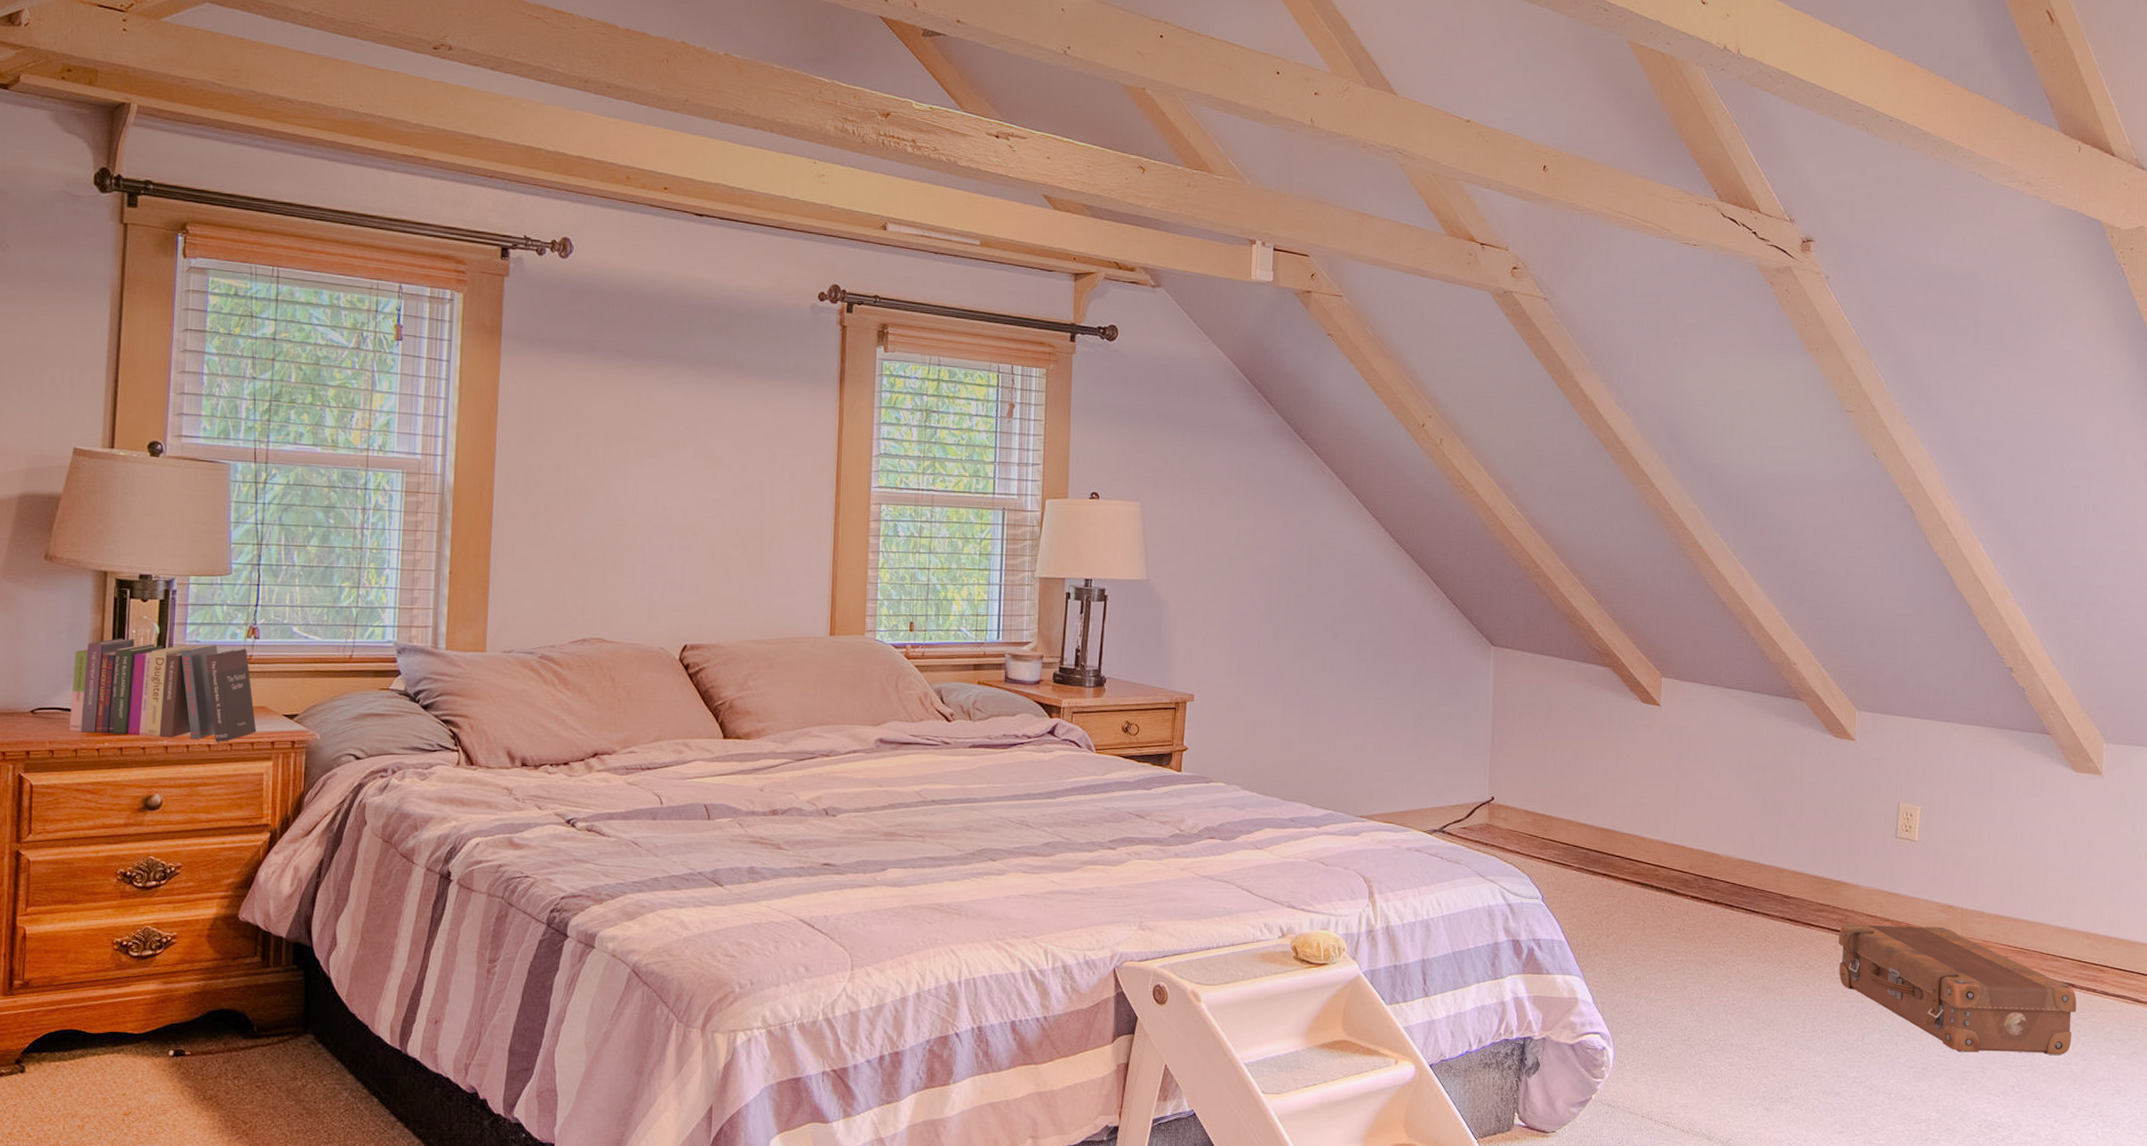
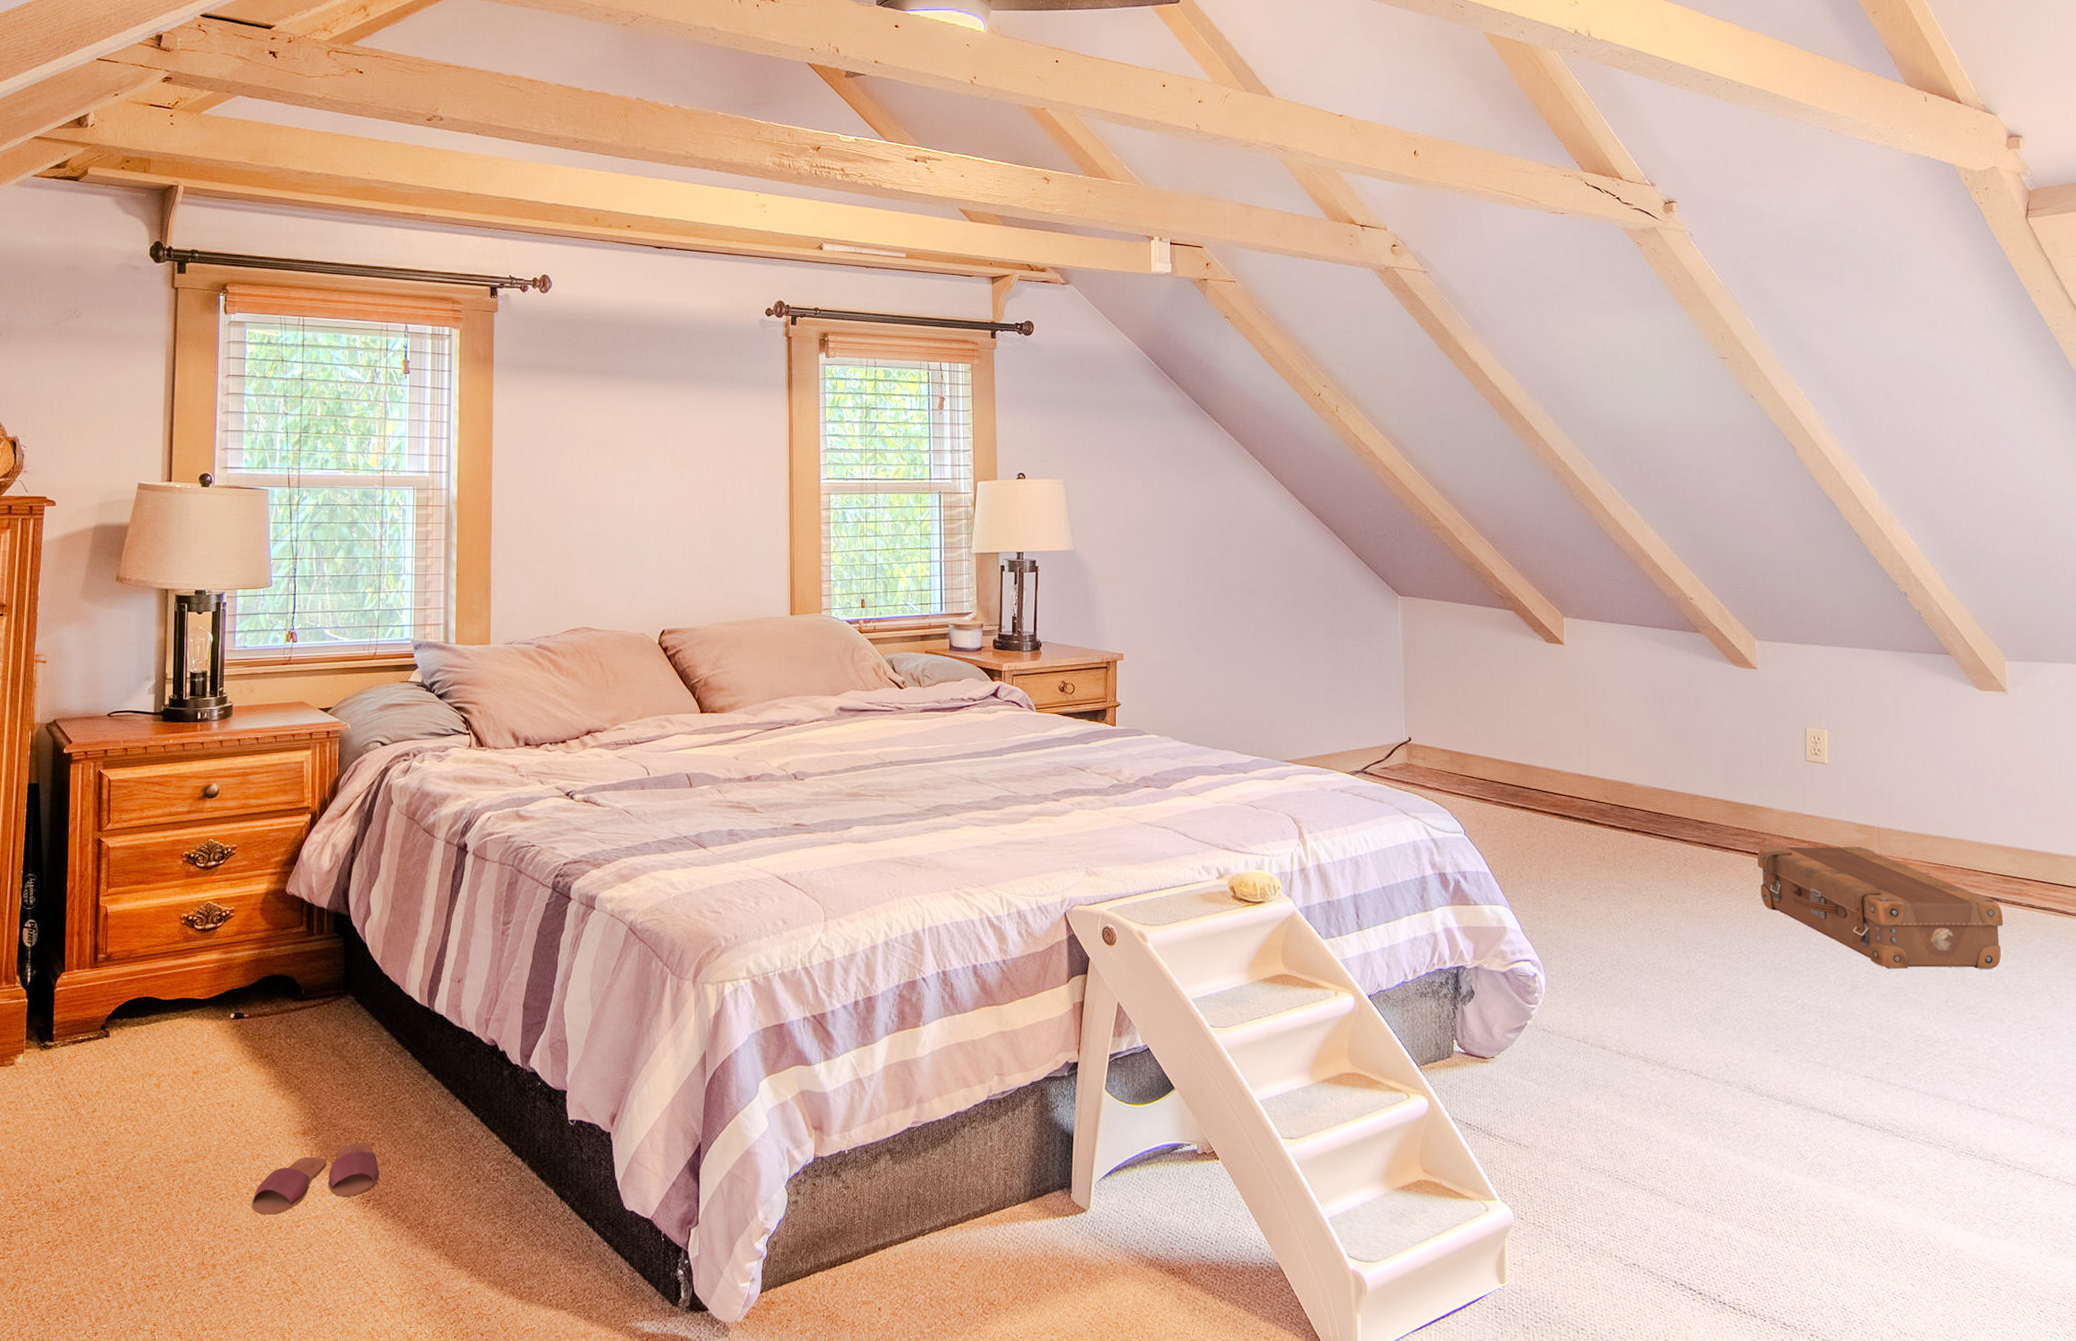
books: present [69,637,257,742] -> none [140,646,297,735]

